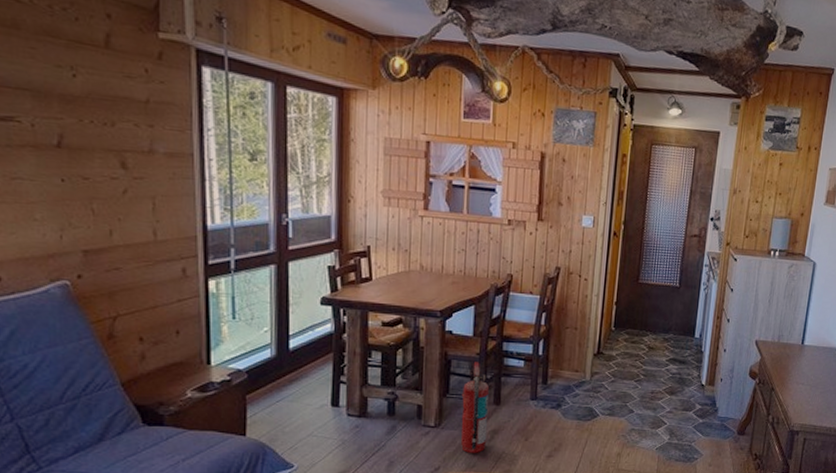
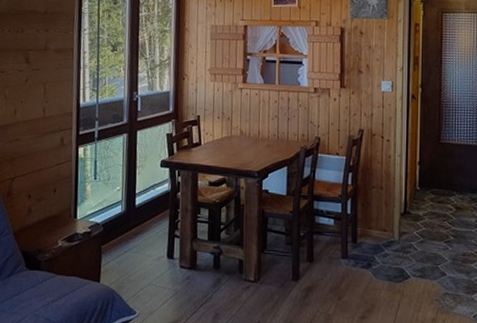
fire extinguisher: present [461,362,489,453] -> none [277,219,303,310]

